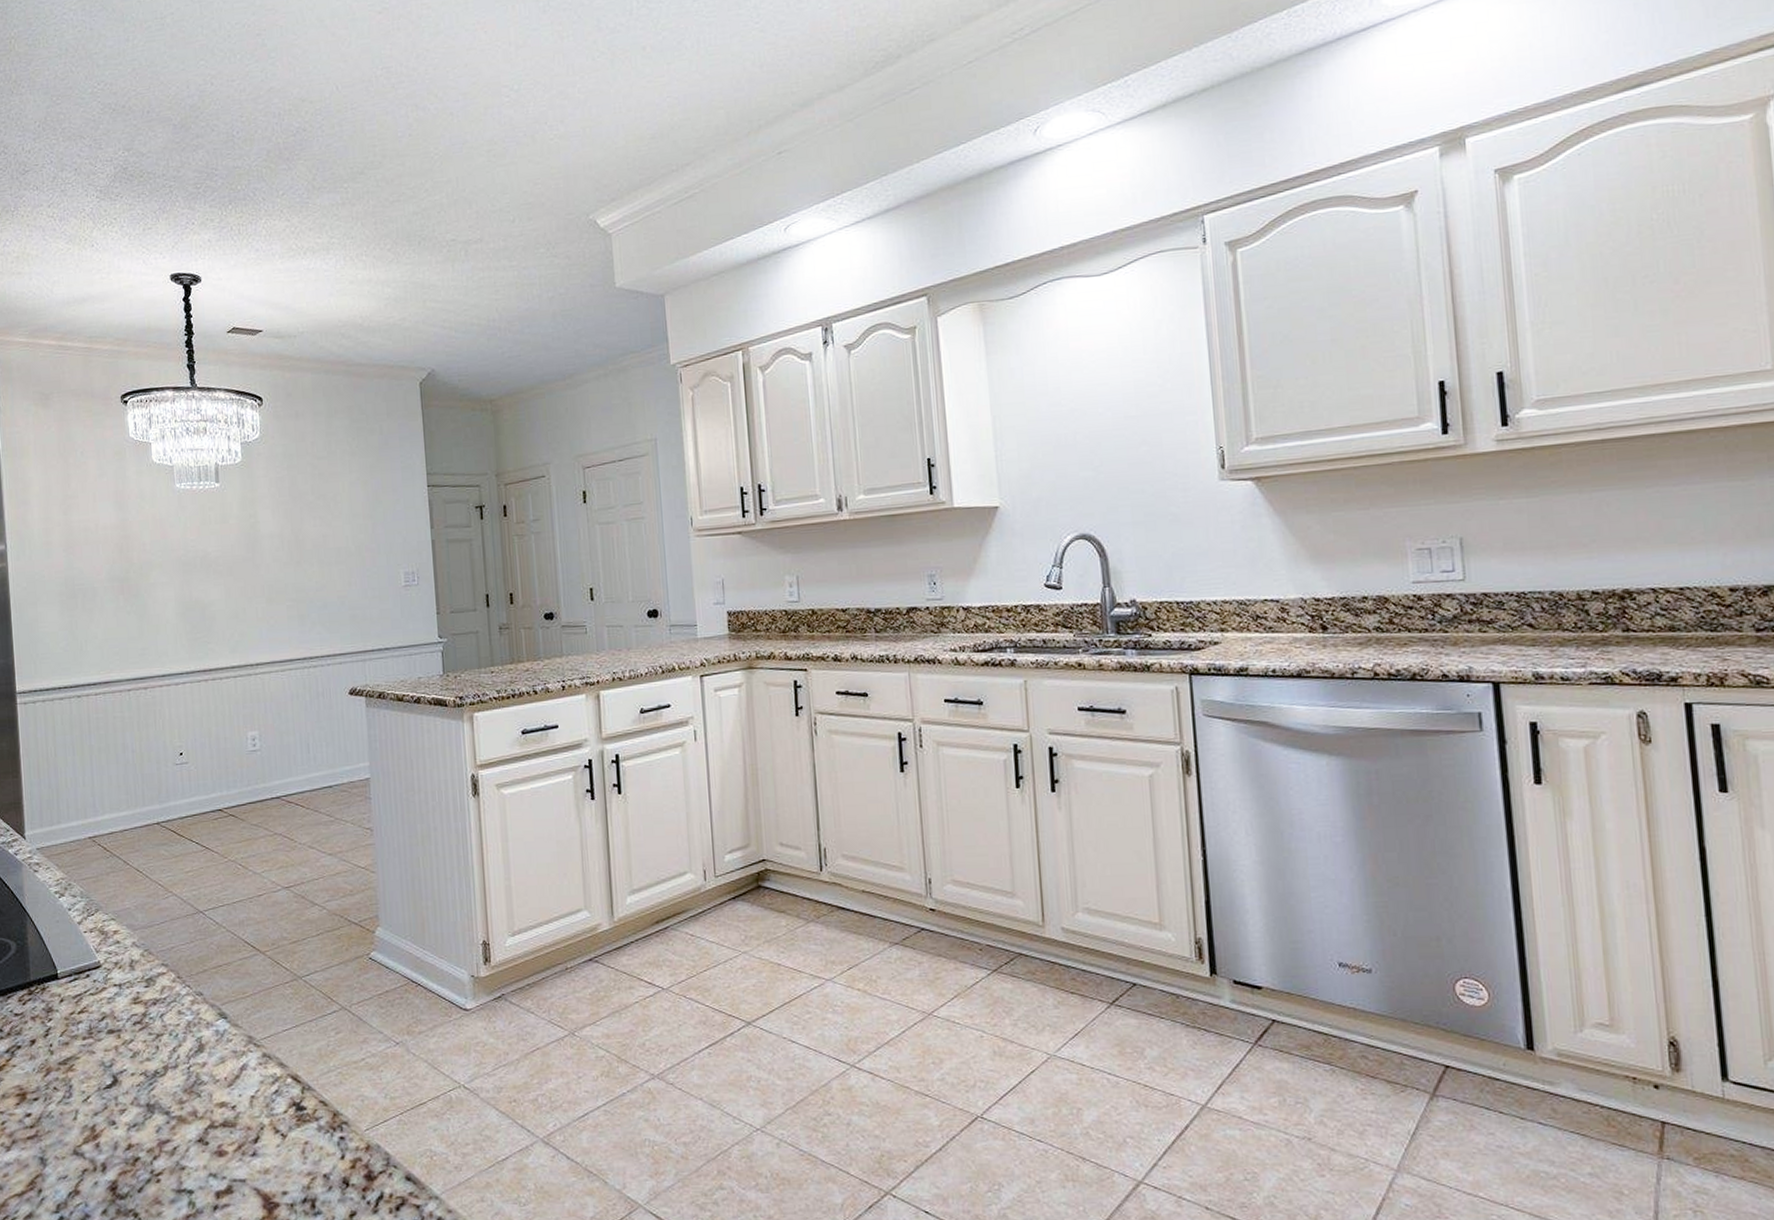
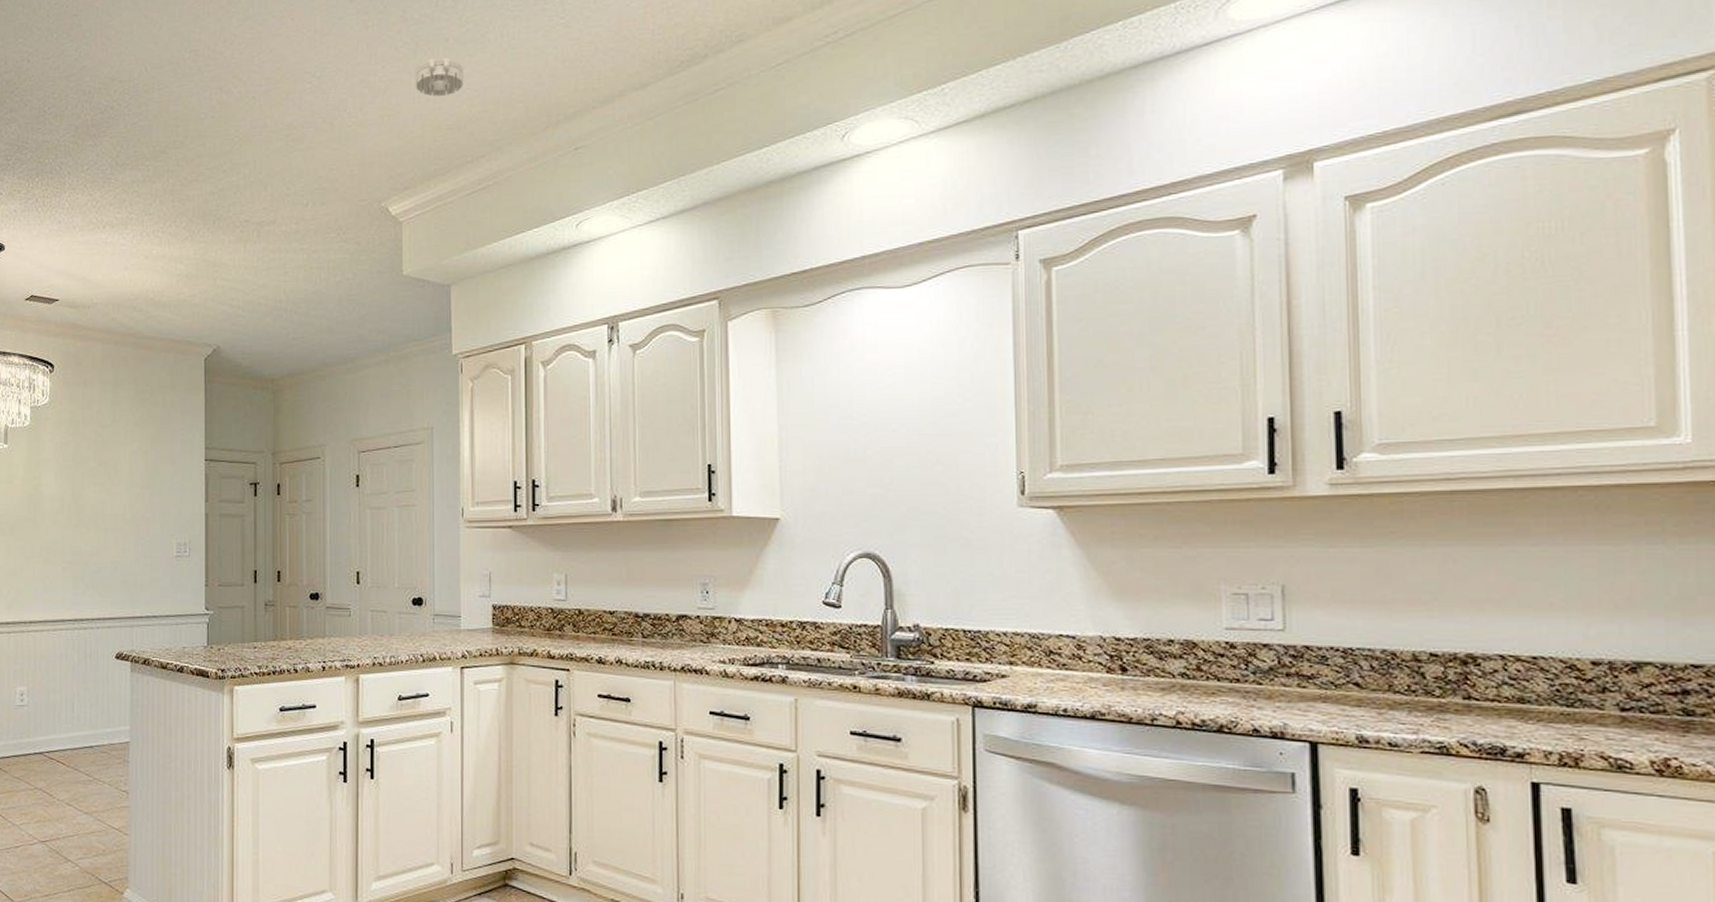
smoke detector: none [614,66,664,106] -> present [415,57,463,97]

